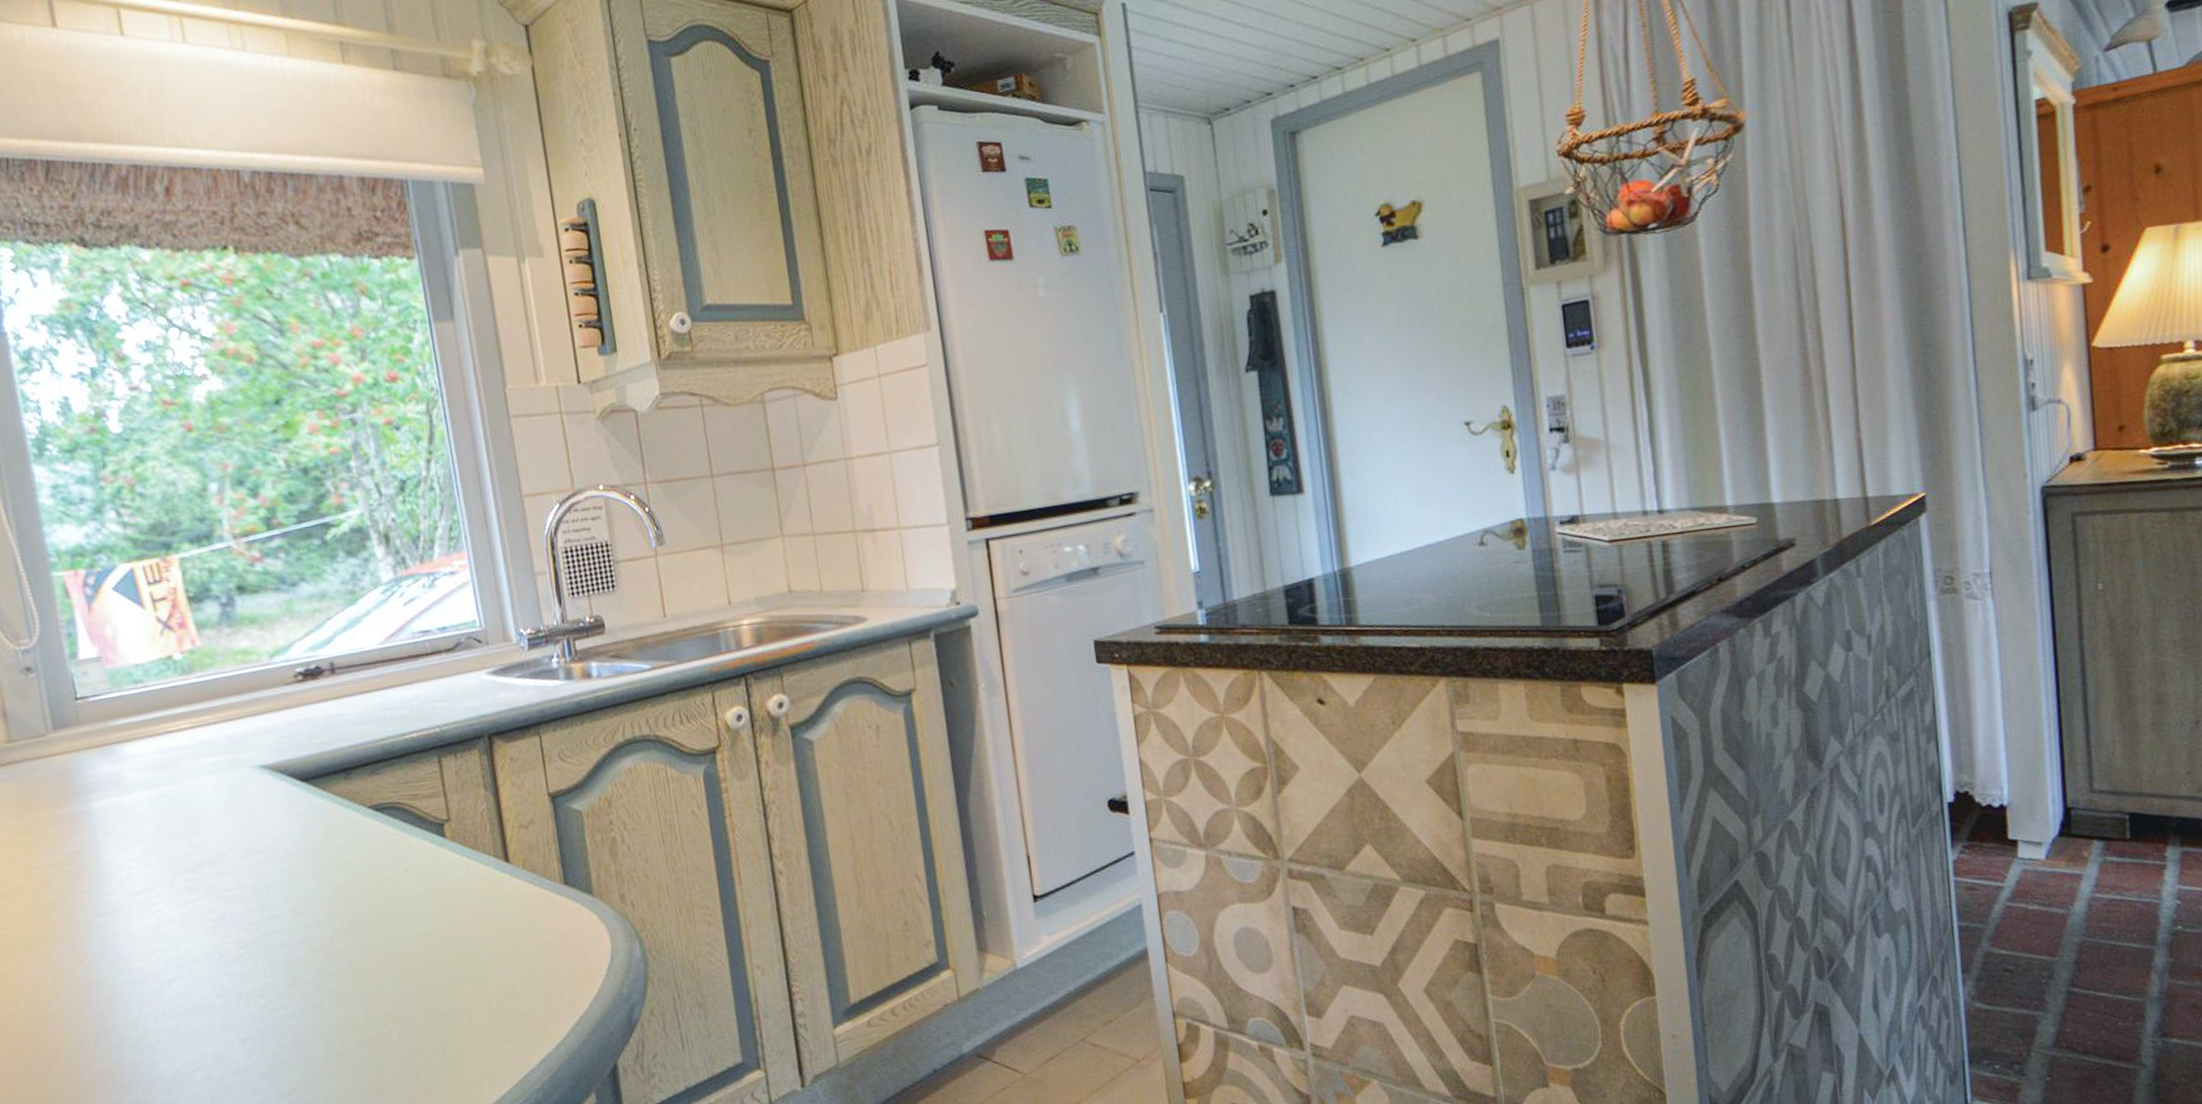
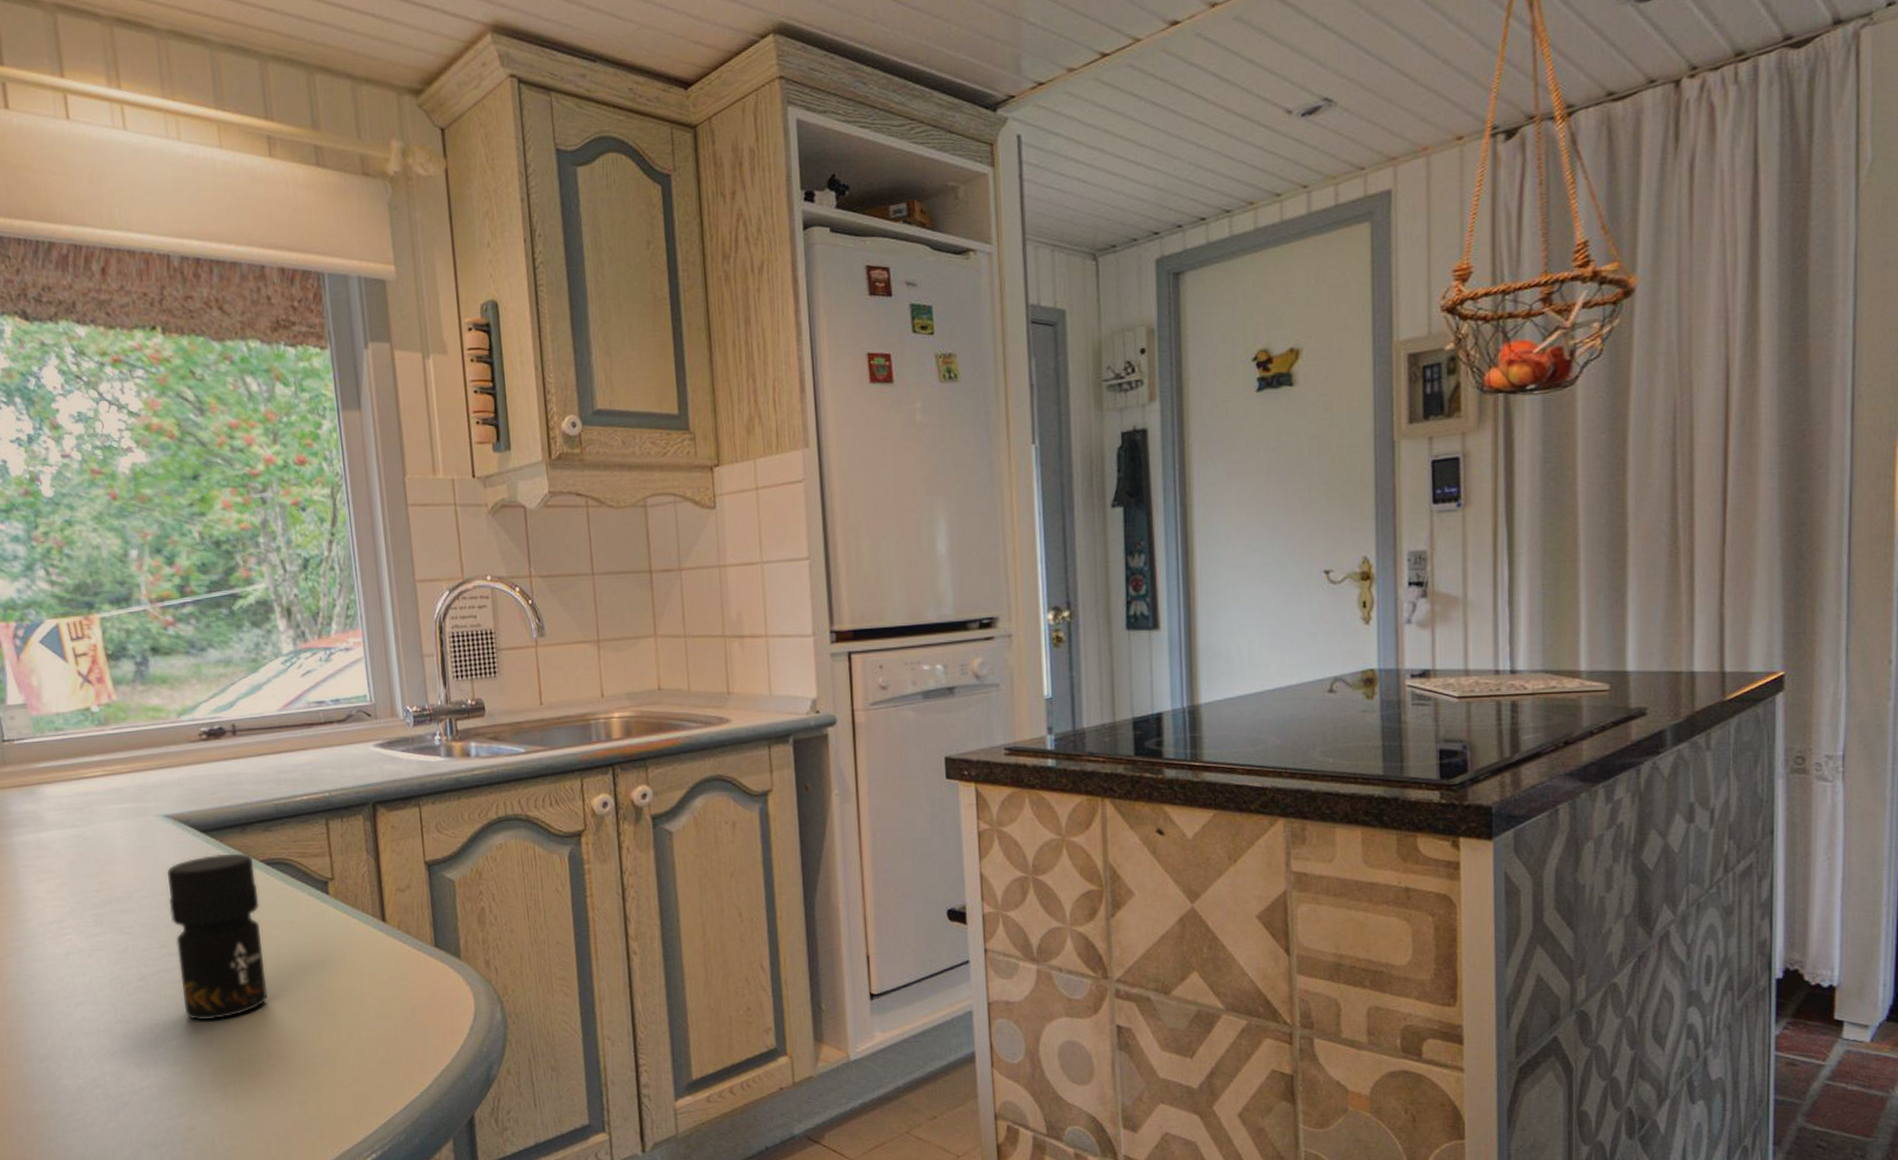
jar: none [265,800,384,987] -> present [167,853,268,1021]

